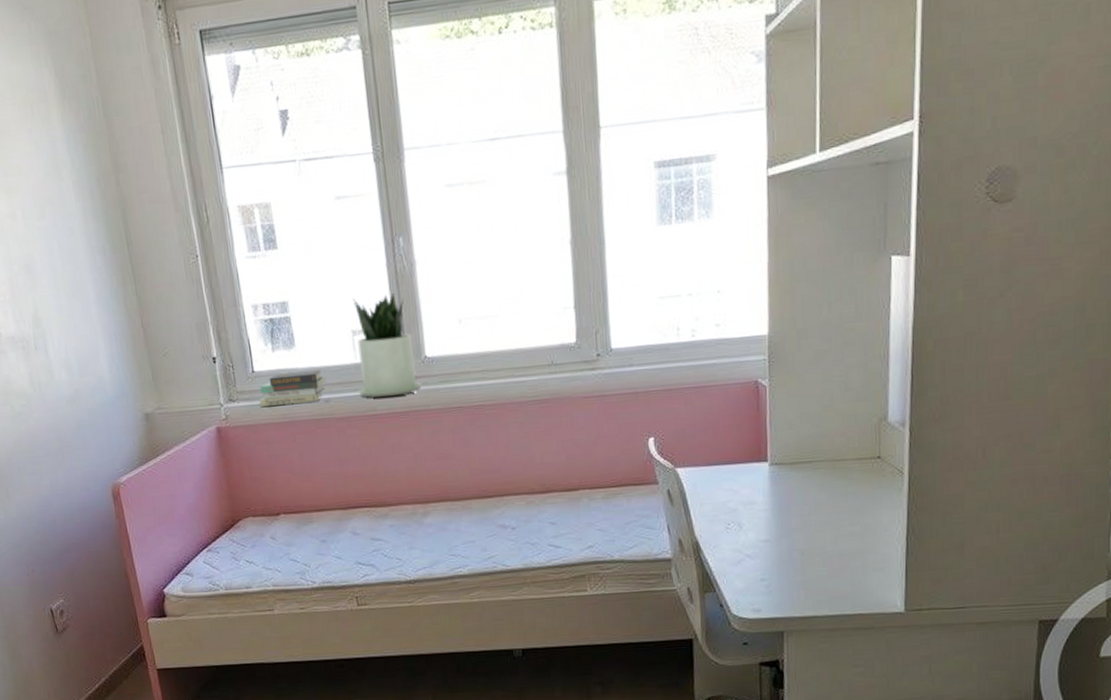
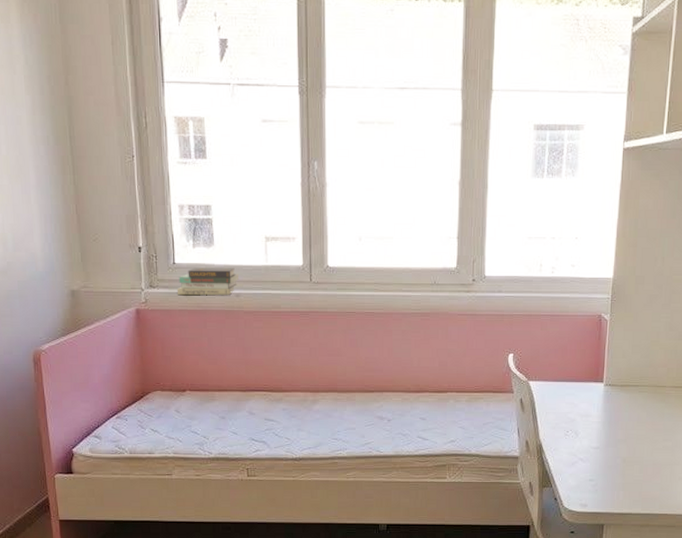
planter: present [353,293,423,398] -> none [266,208,323,298]

